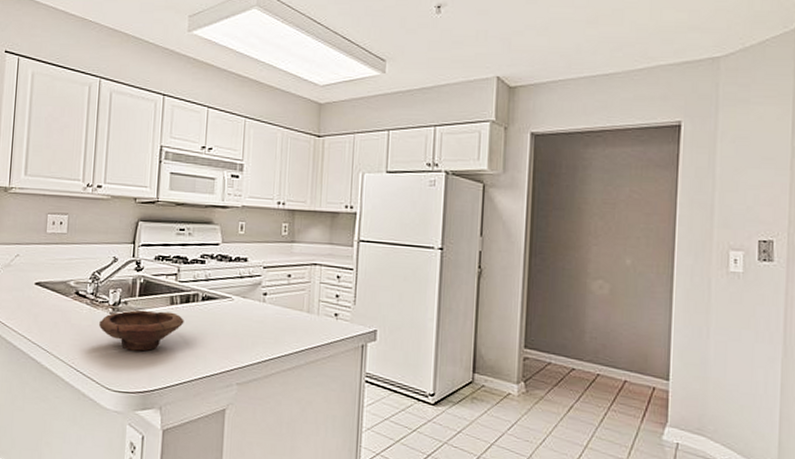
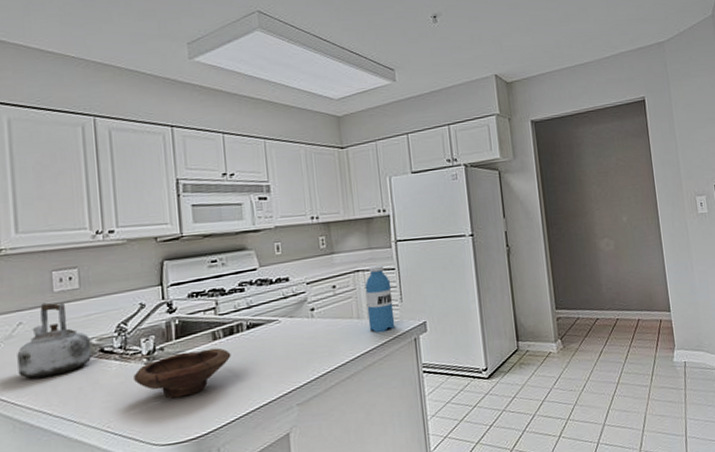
kettle: none [11,241,69,307] -> present [17,302,91,378]
water bottle: none [317,262,347,331] -> present [365,265,395,332]

